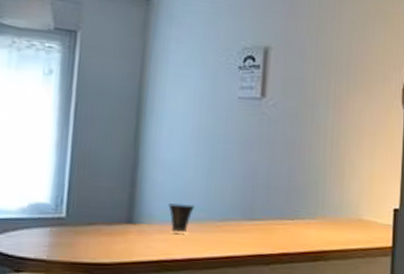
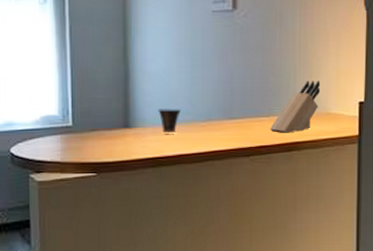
knife block: none [293,182,353,240] -> present [269,81,321,133]

